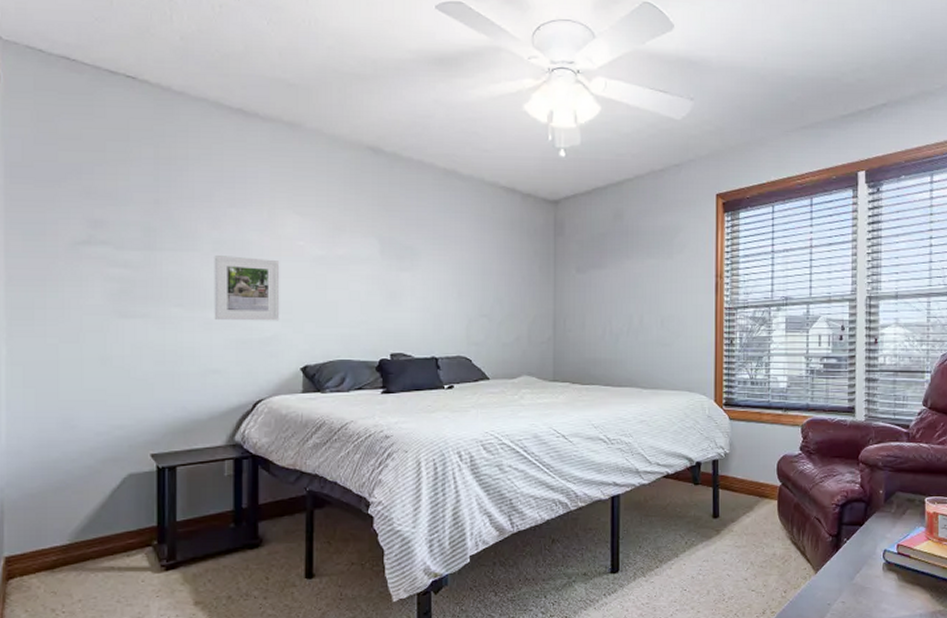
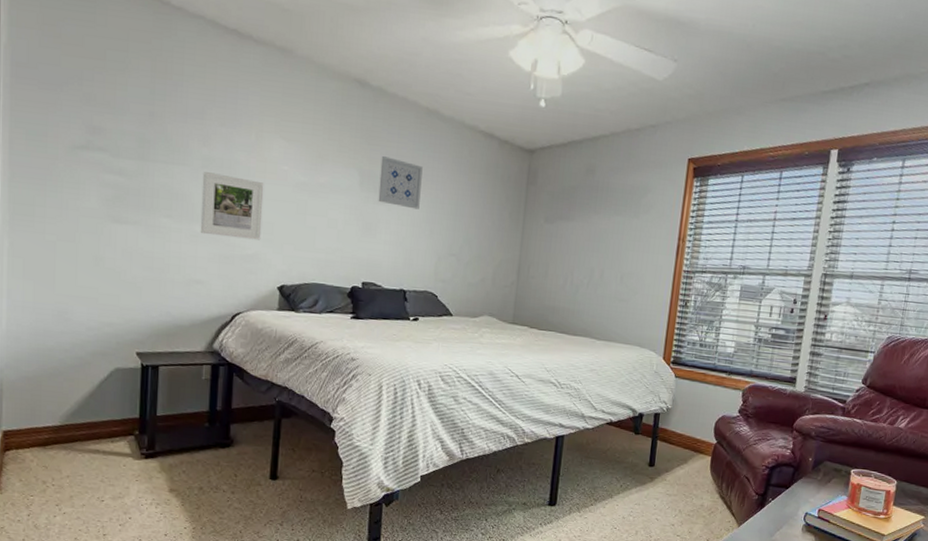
wall art: none [401,220,445,272] -> present [378,155,423,210]

